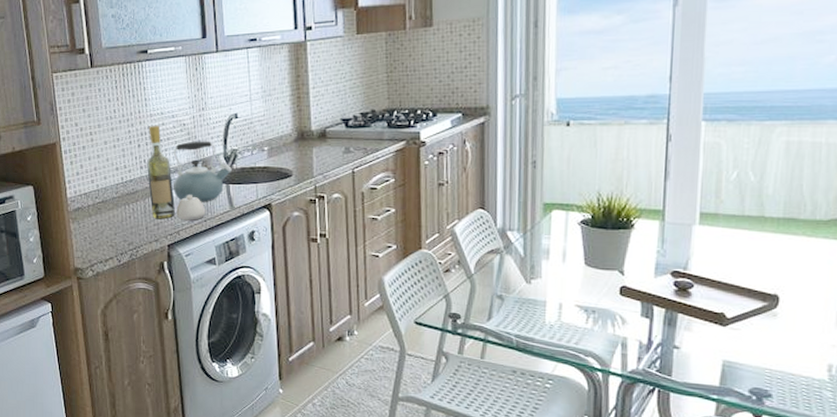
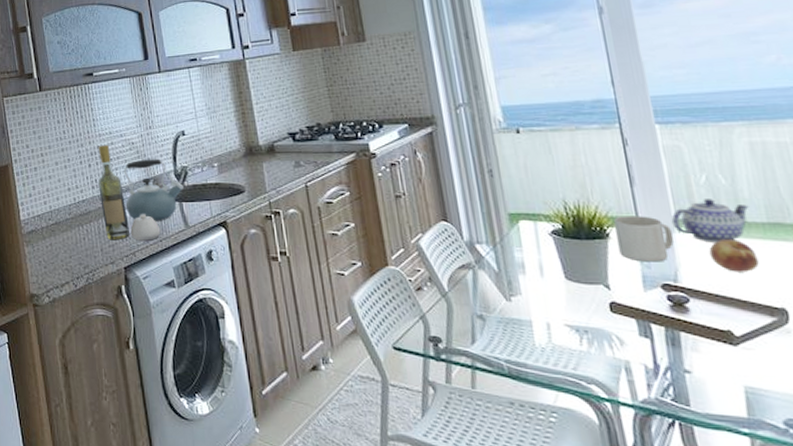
mug: none [640,208,694,251] -> present [614,216,674,262]
teapot: none [694,194,770,235] -> present [671,199,749,243]
fruit: none [722,231,765,262] -> present [708,238,759,272]

